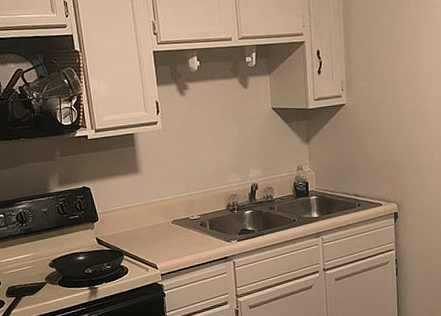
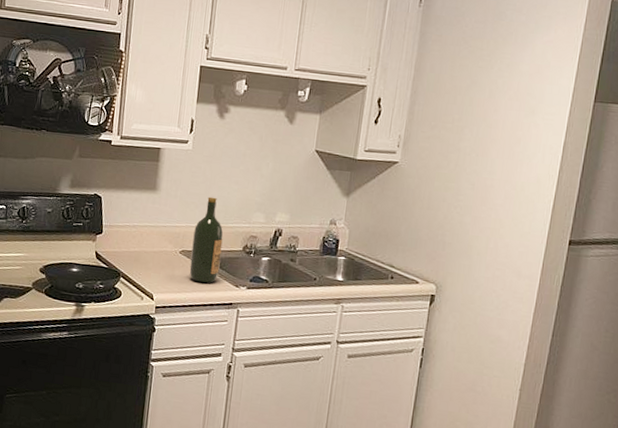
wine bottle: none [180,167,210,245] -> present [189,196,224,283]

